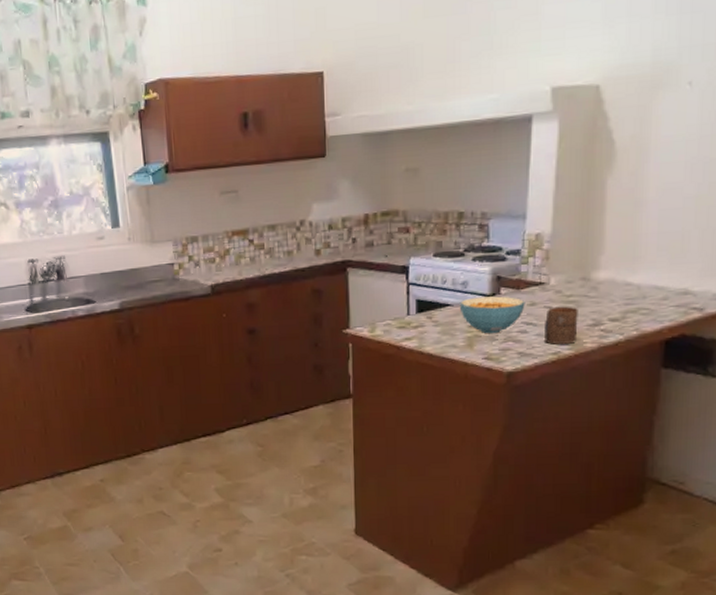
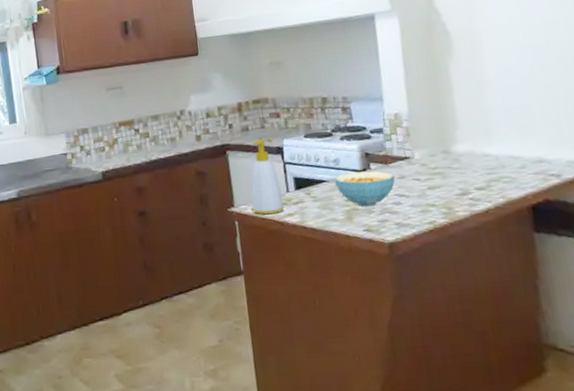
soap bottle: none [367,255,402,338] -> present [251,138,284,215]
cup: present [543,306,578,345] -> none [416,177,449,214]

